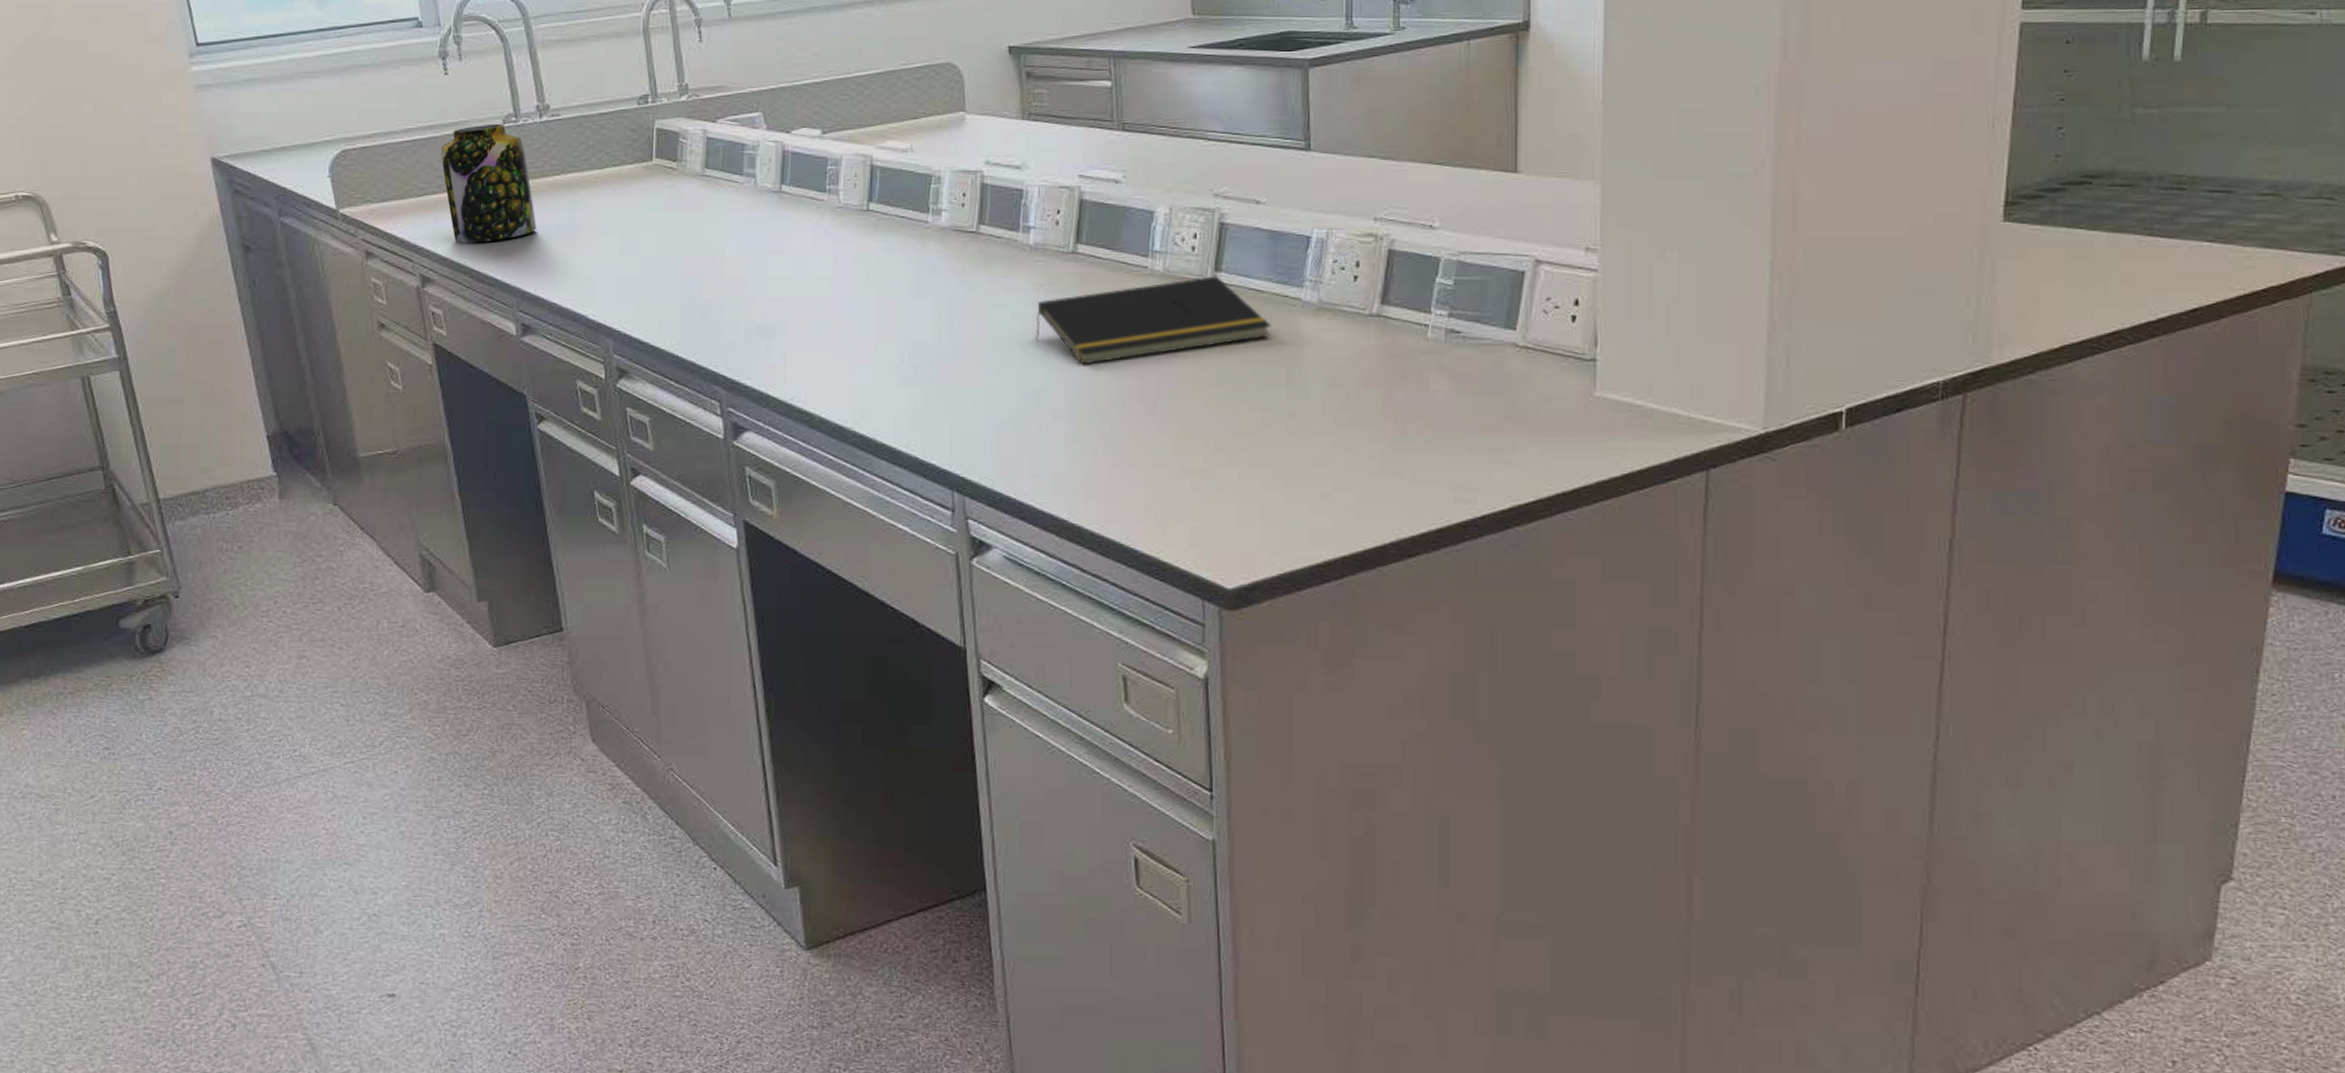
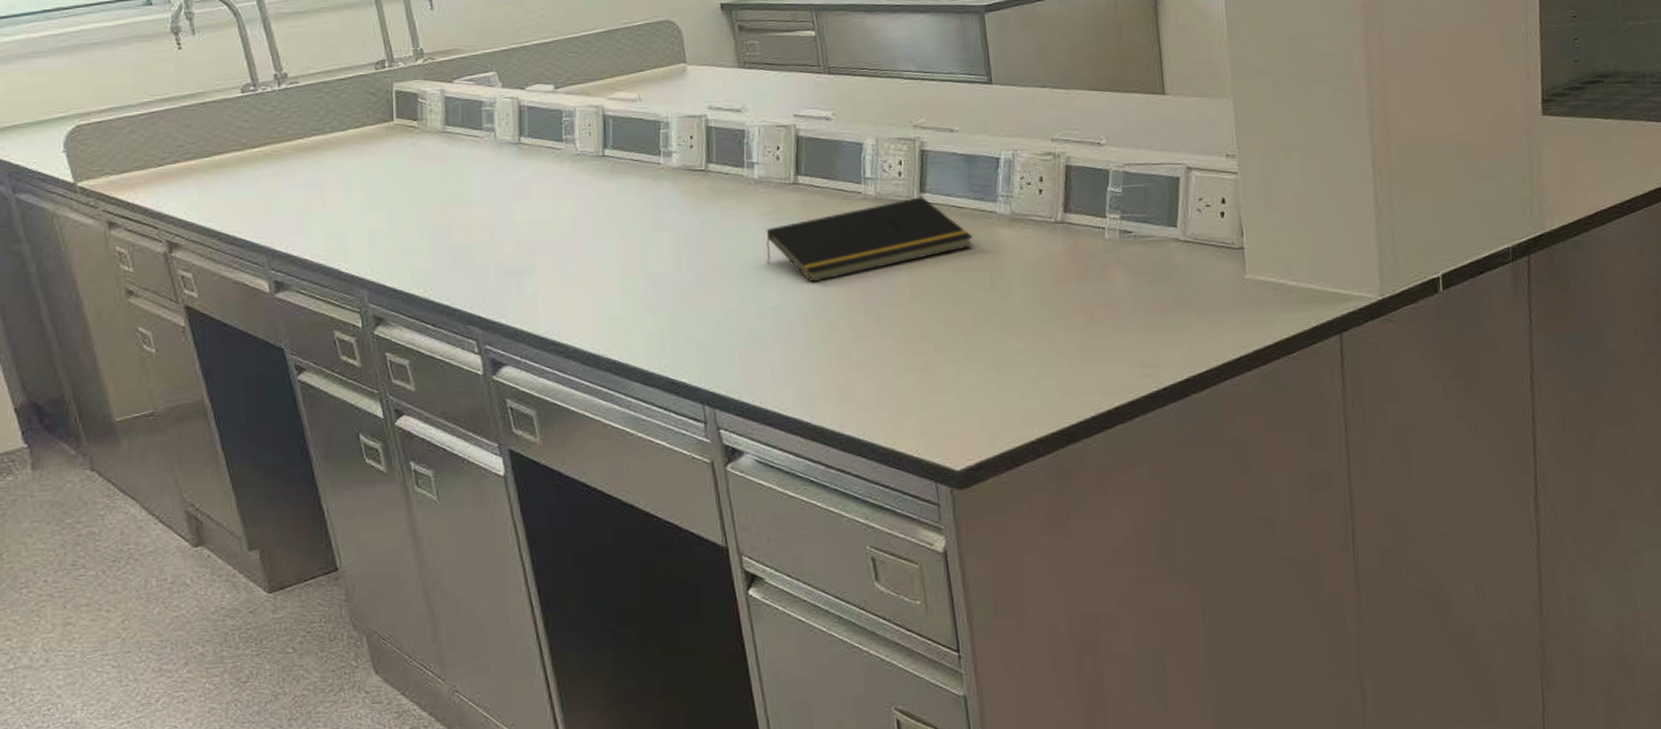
jar: present [440,123,536,243] -> none [179,93,282,208]

